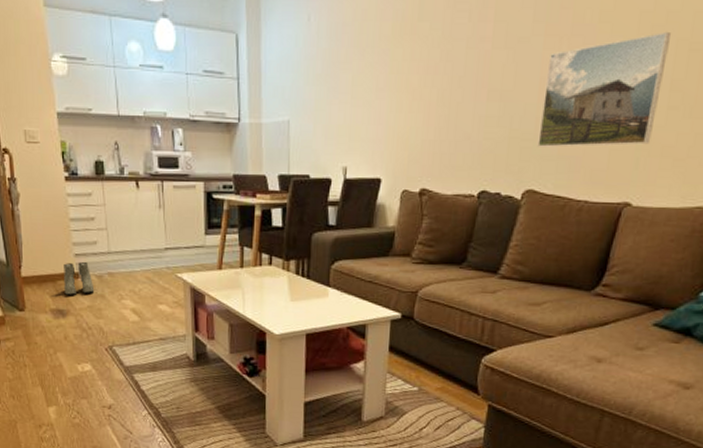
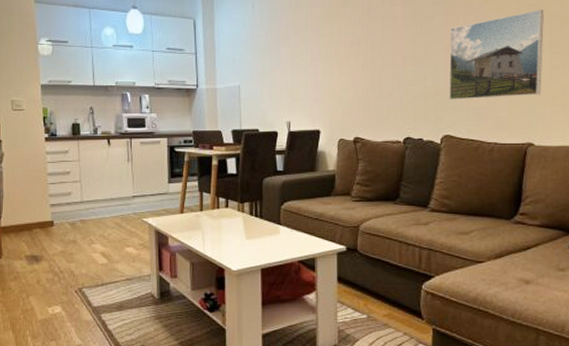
boots: present [64,262,93,295] -> none [39,212,66,242]

